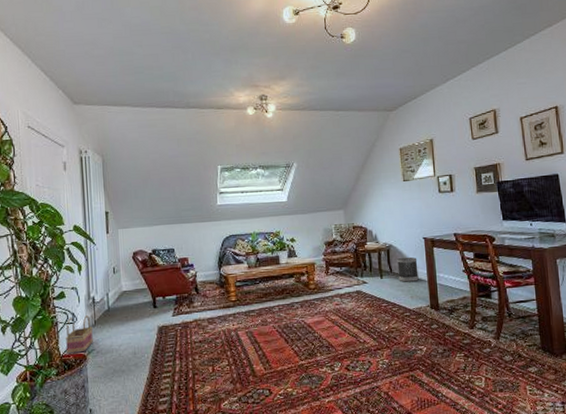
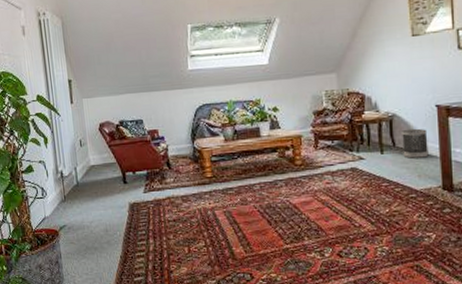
basket: present [65,315,93,354] -> none [36,190,64,230]

